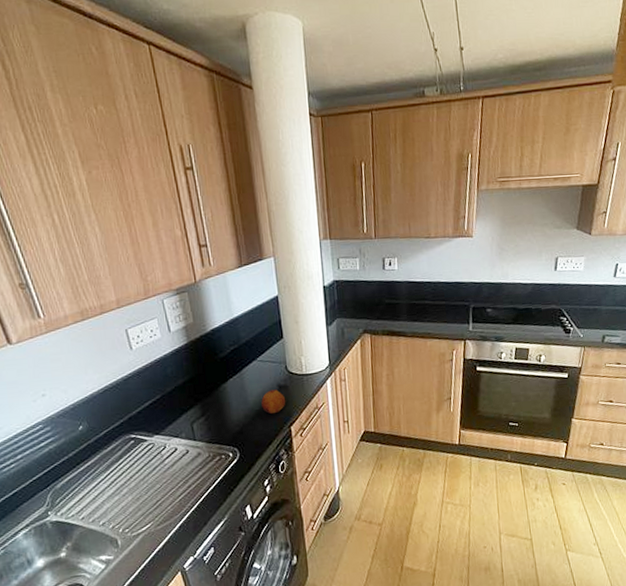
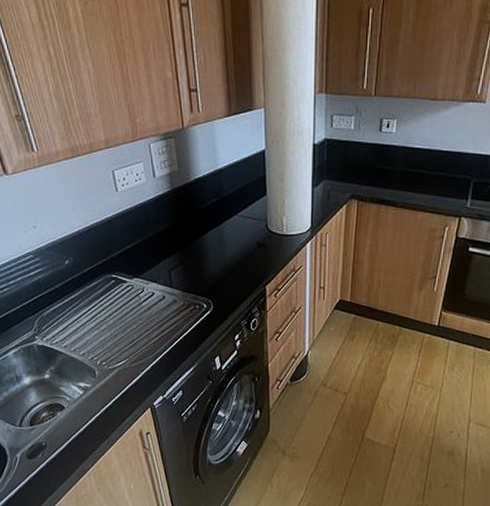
fruit: present [261,389,286,414] -> none [239,247,264,270]

